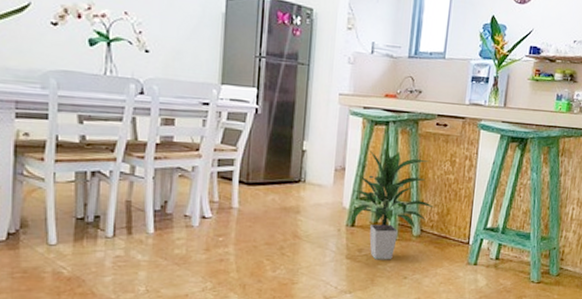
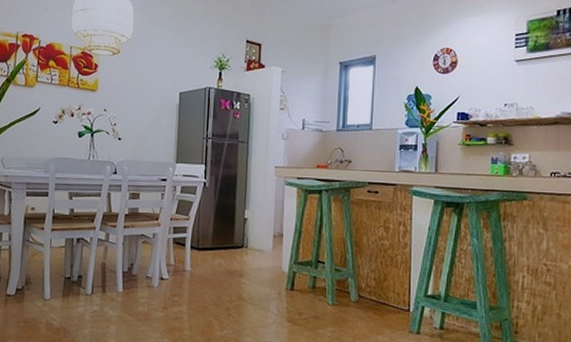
indoor plant: present [348,148,435,260] -> none [288,215,371,325]

